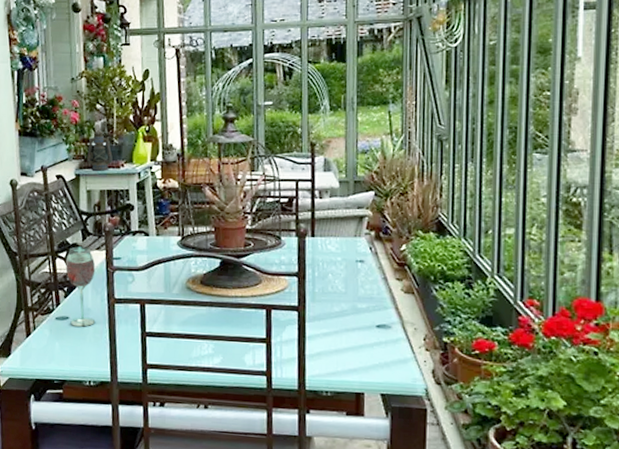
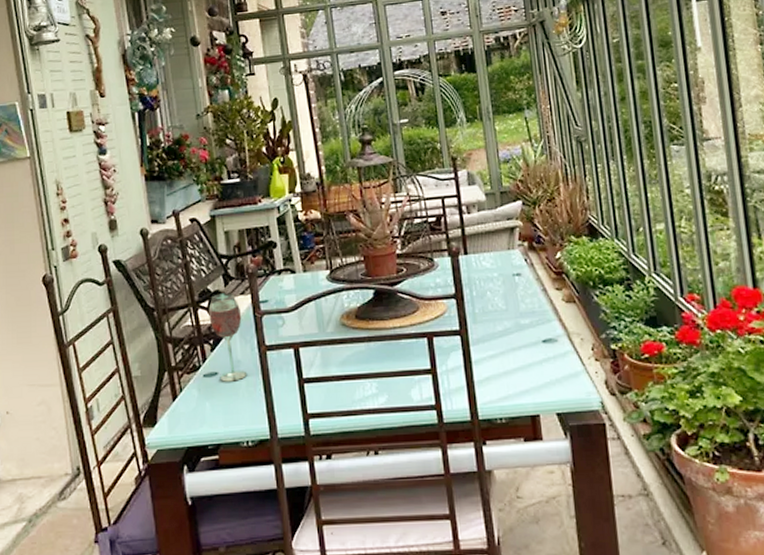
lantern: present [87,130,113,171] -> none [221,166,249,210]

